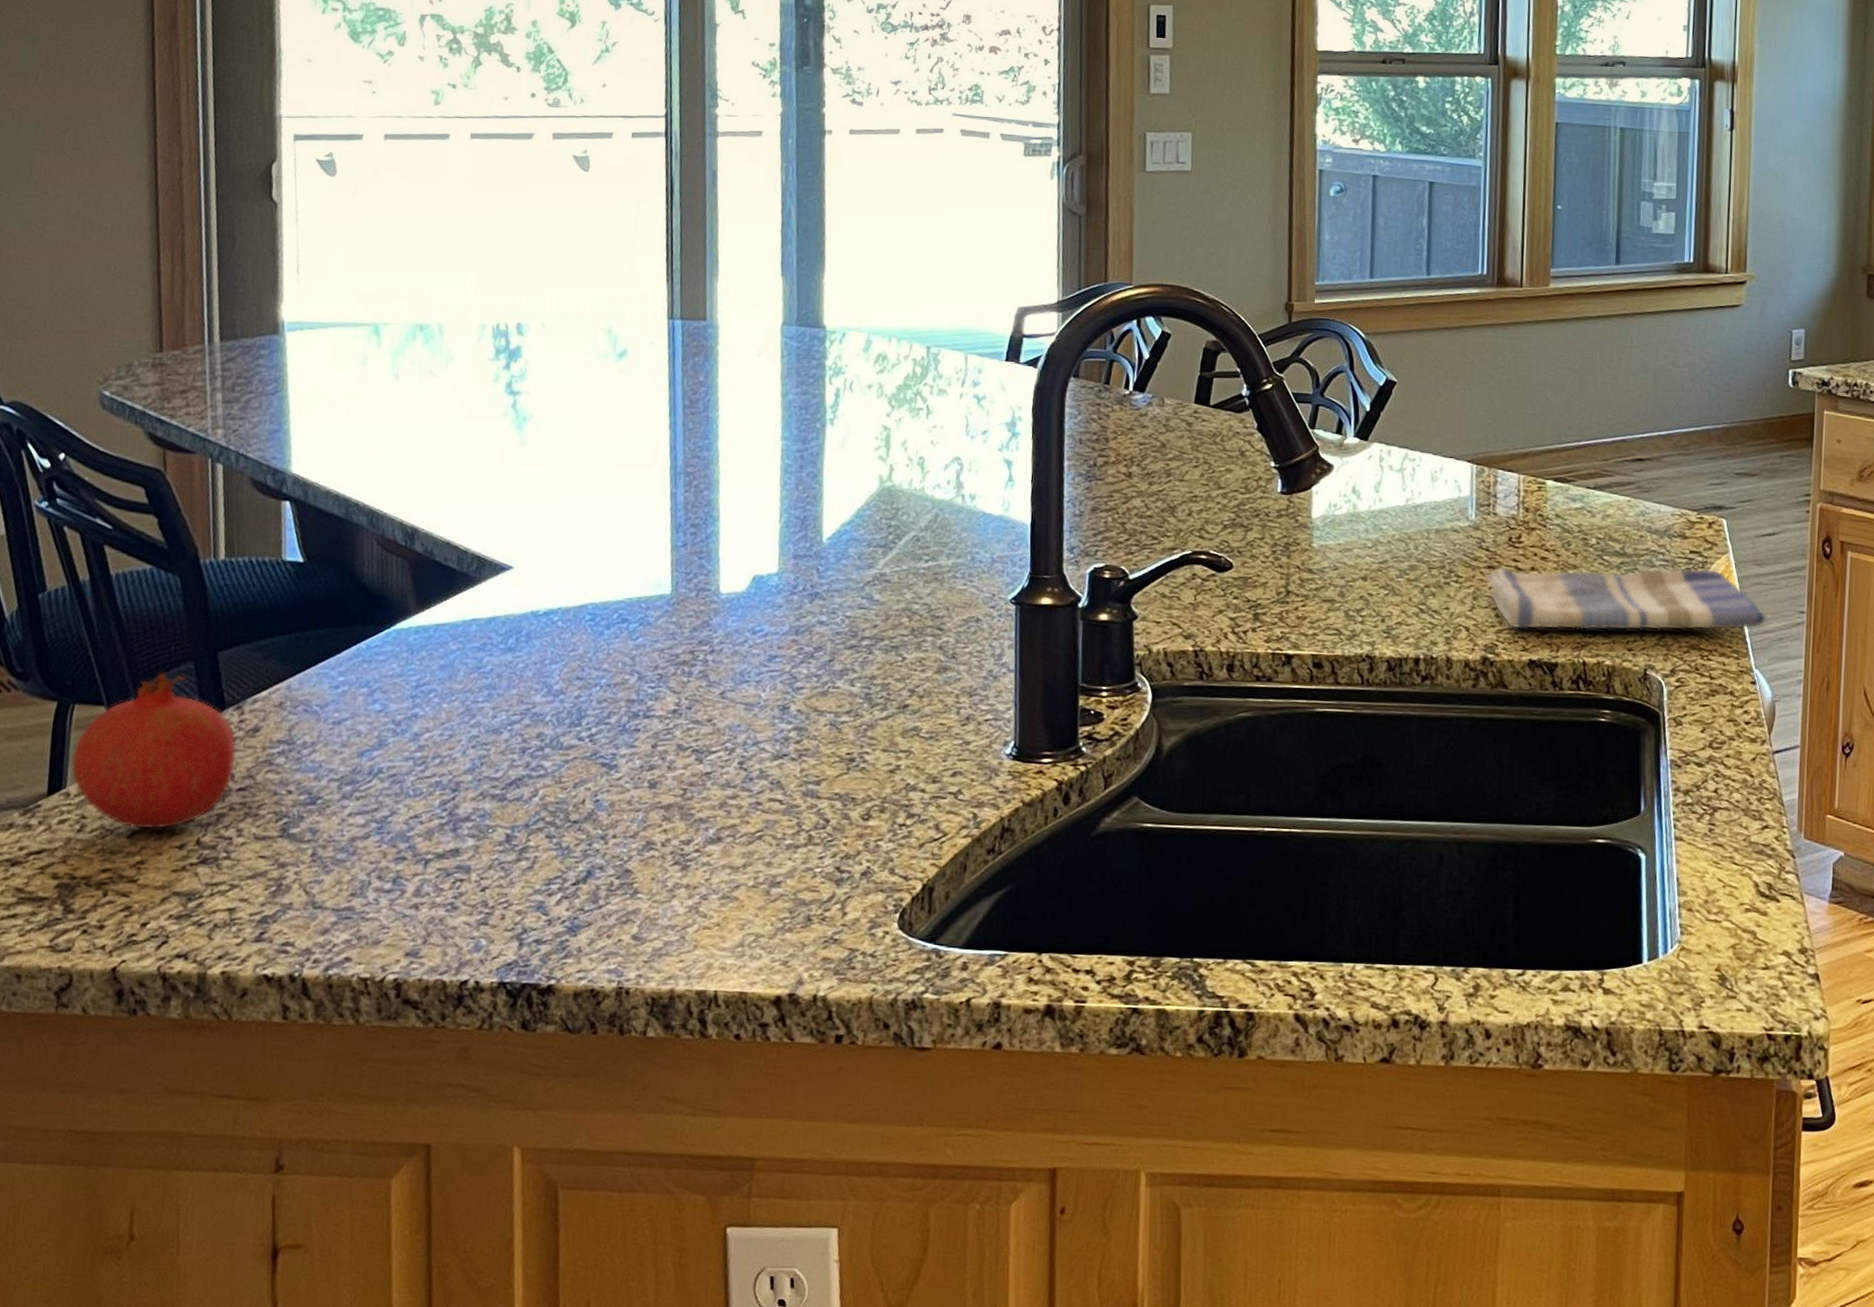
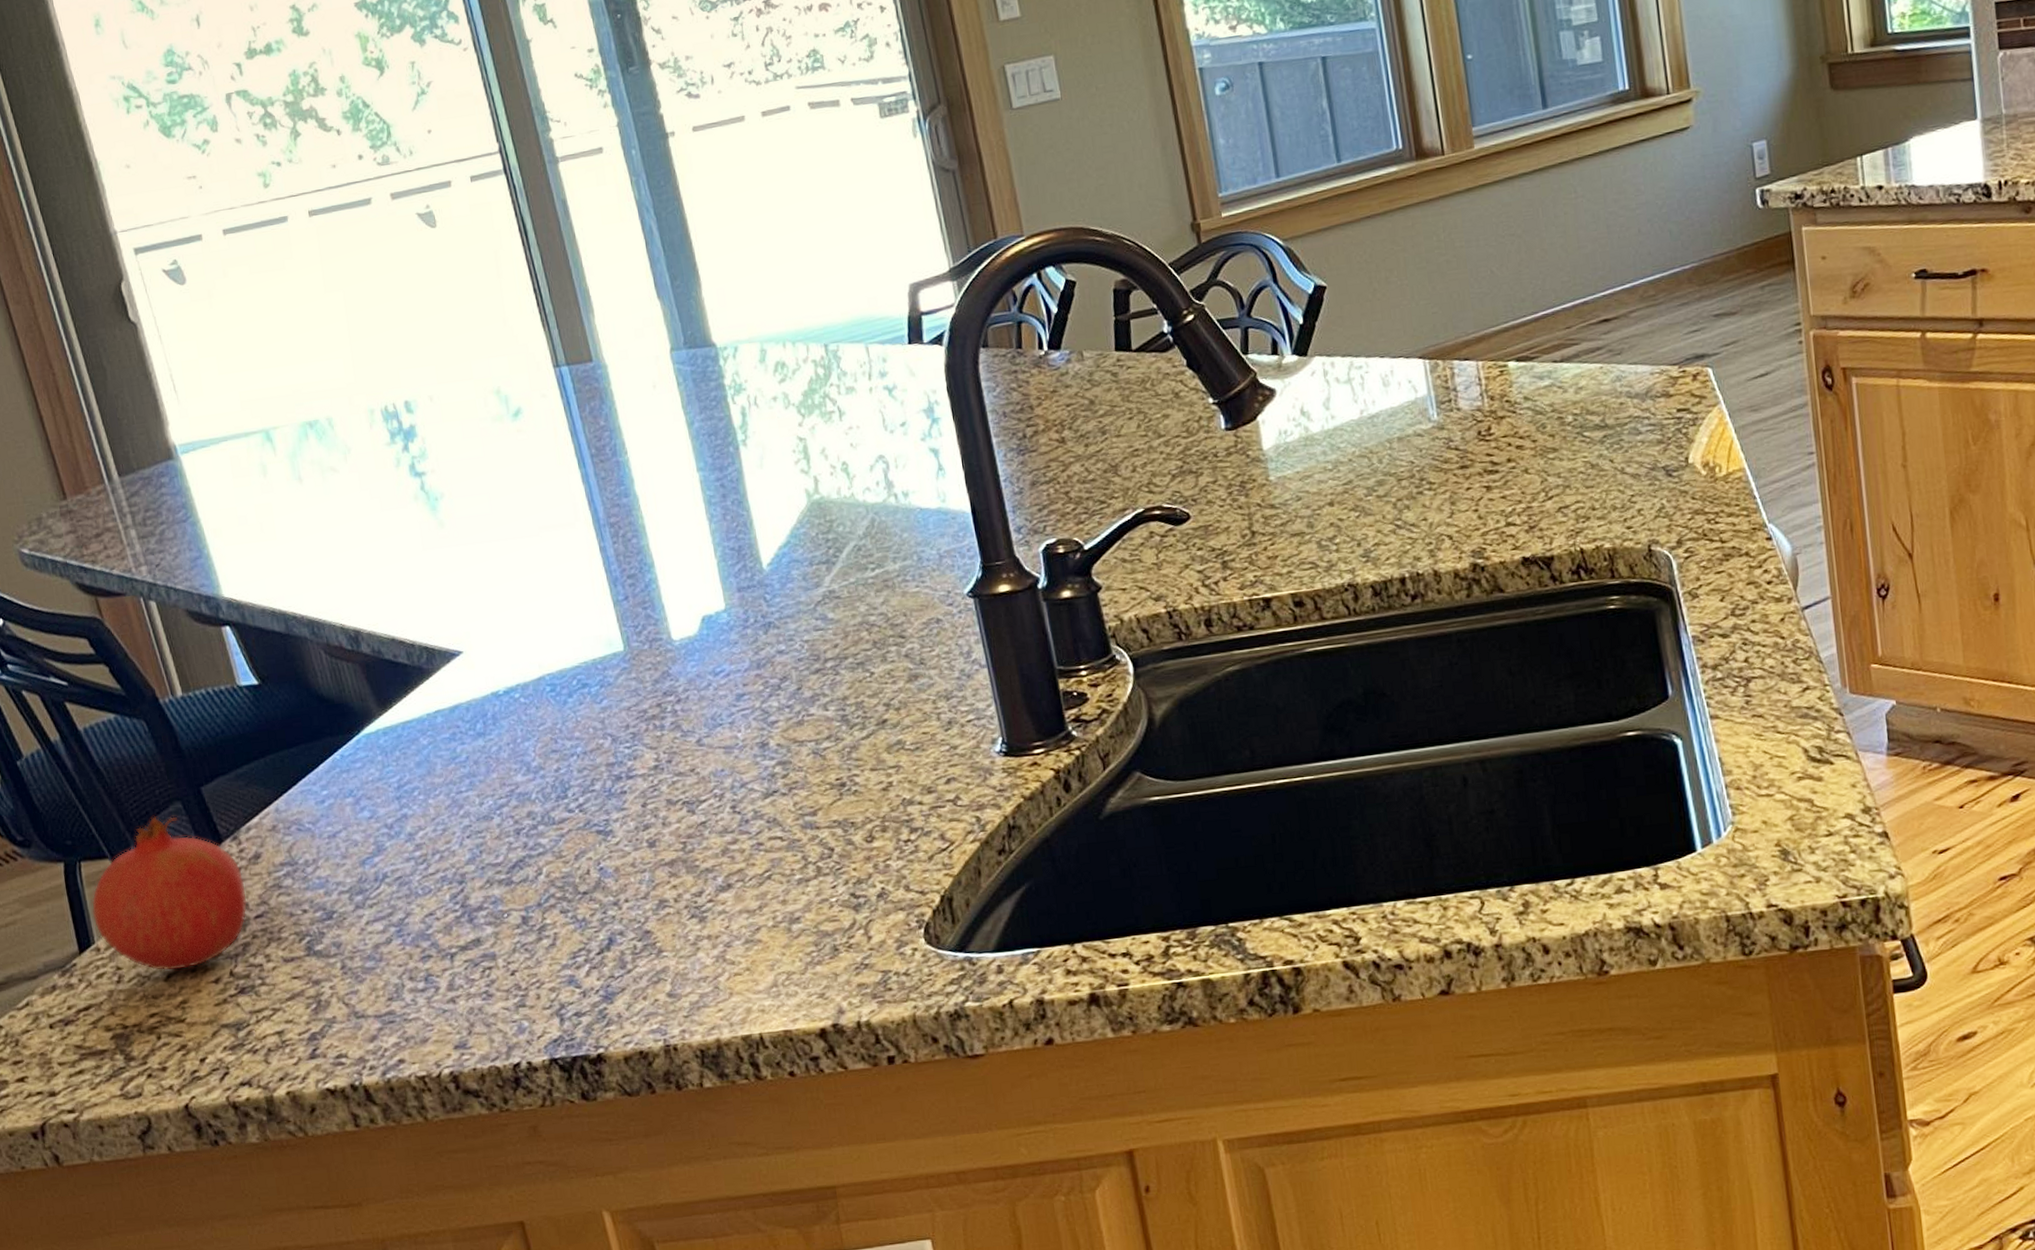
dish towel: present [1484,567,1766,631] -> none [1459,424,1772,528]

